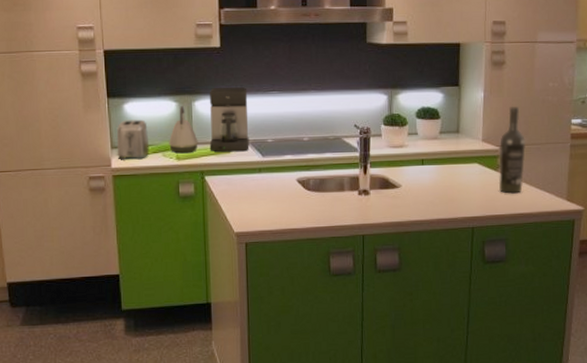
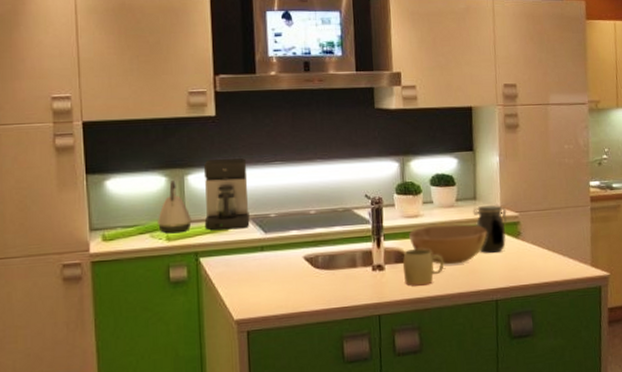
toaster: present [116,119,150,160] -> none [96,197,135,244]
mug: none [386,177,425,211] -> present [402,249,444,286]
bowl: none [394,155,468,192] -> present [409,224,488,264]
jar: none [455,138,488,183] -> present [472,204,507,253]
wine bottle: present [498,106,526,194] -> none [518,169,547,262]

